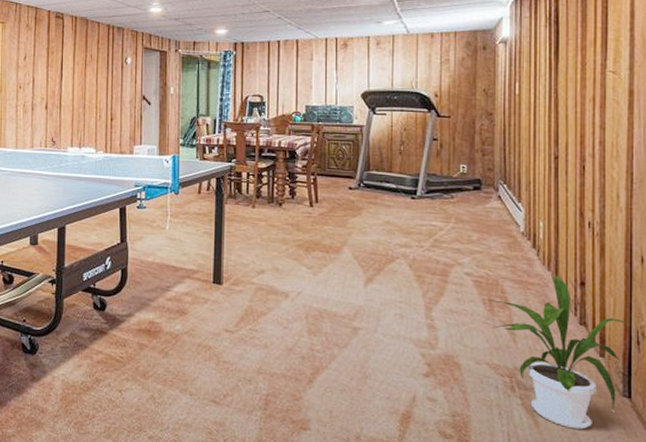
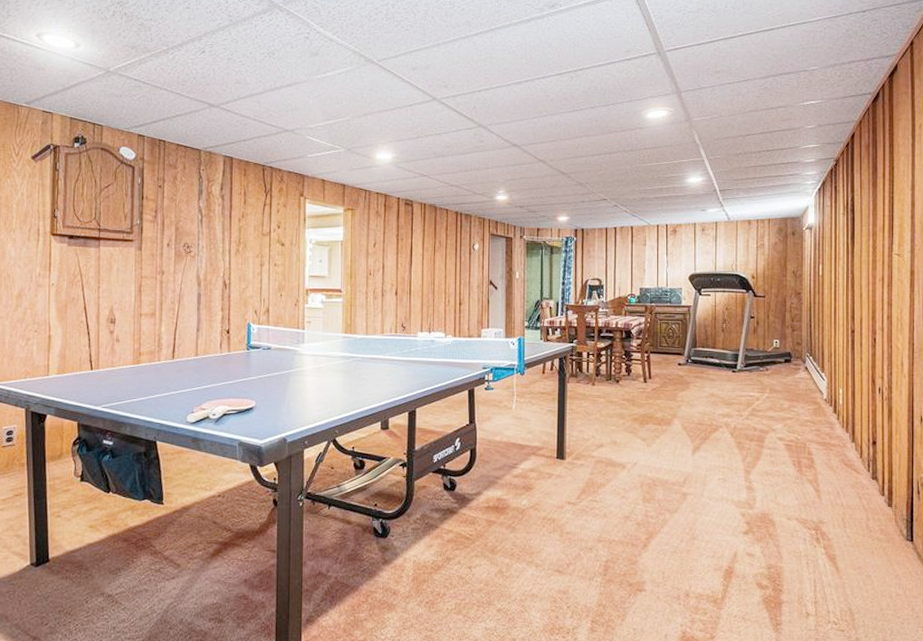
house plant: present [487,275,630,430] -> none [797,436,912,572]

